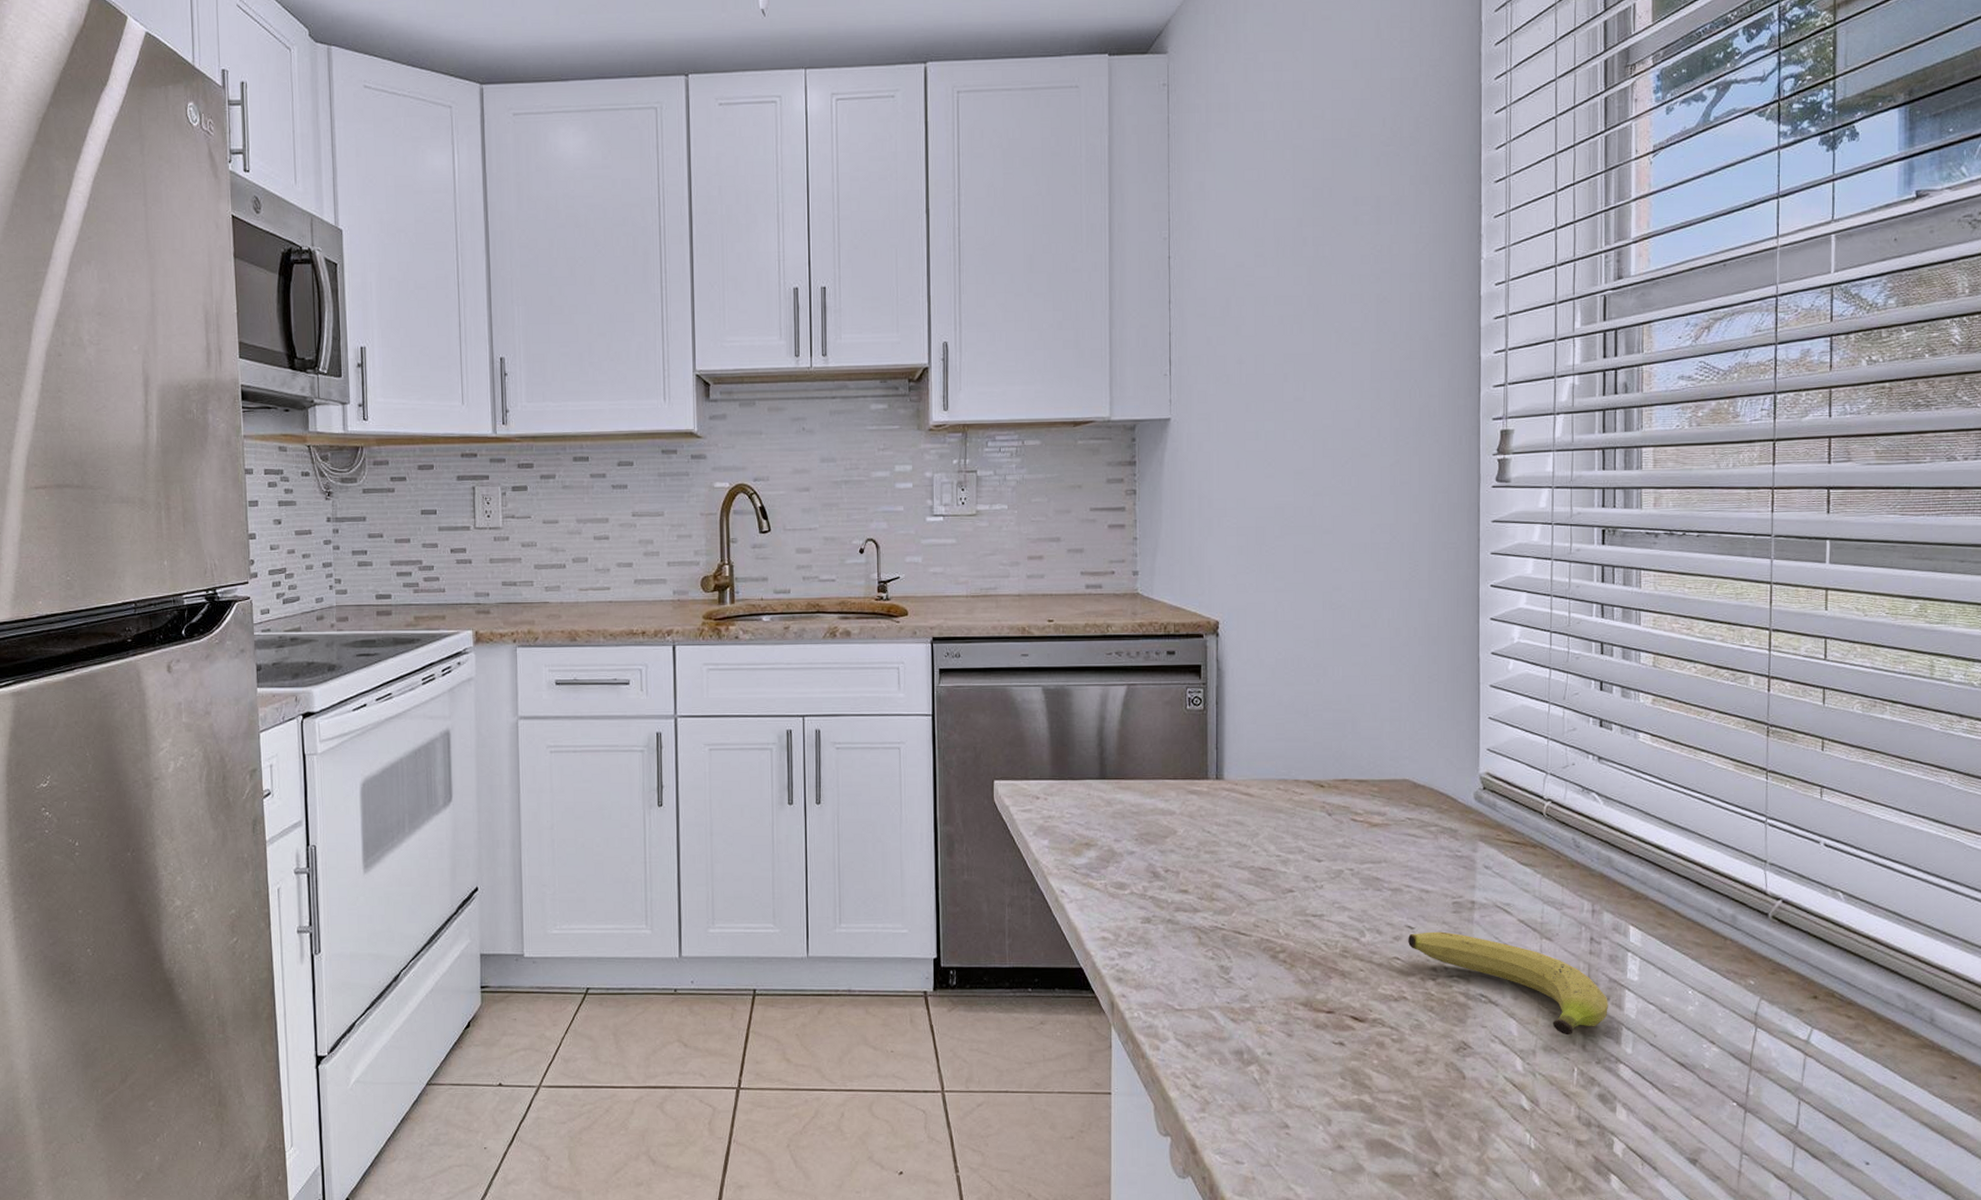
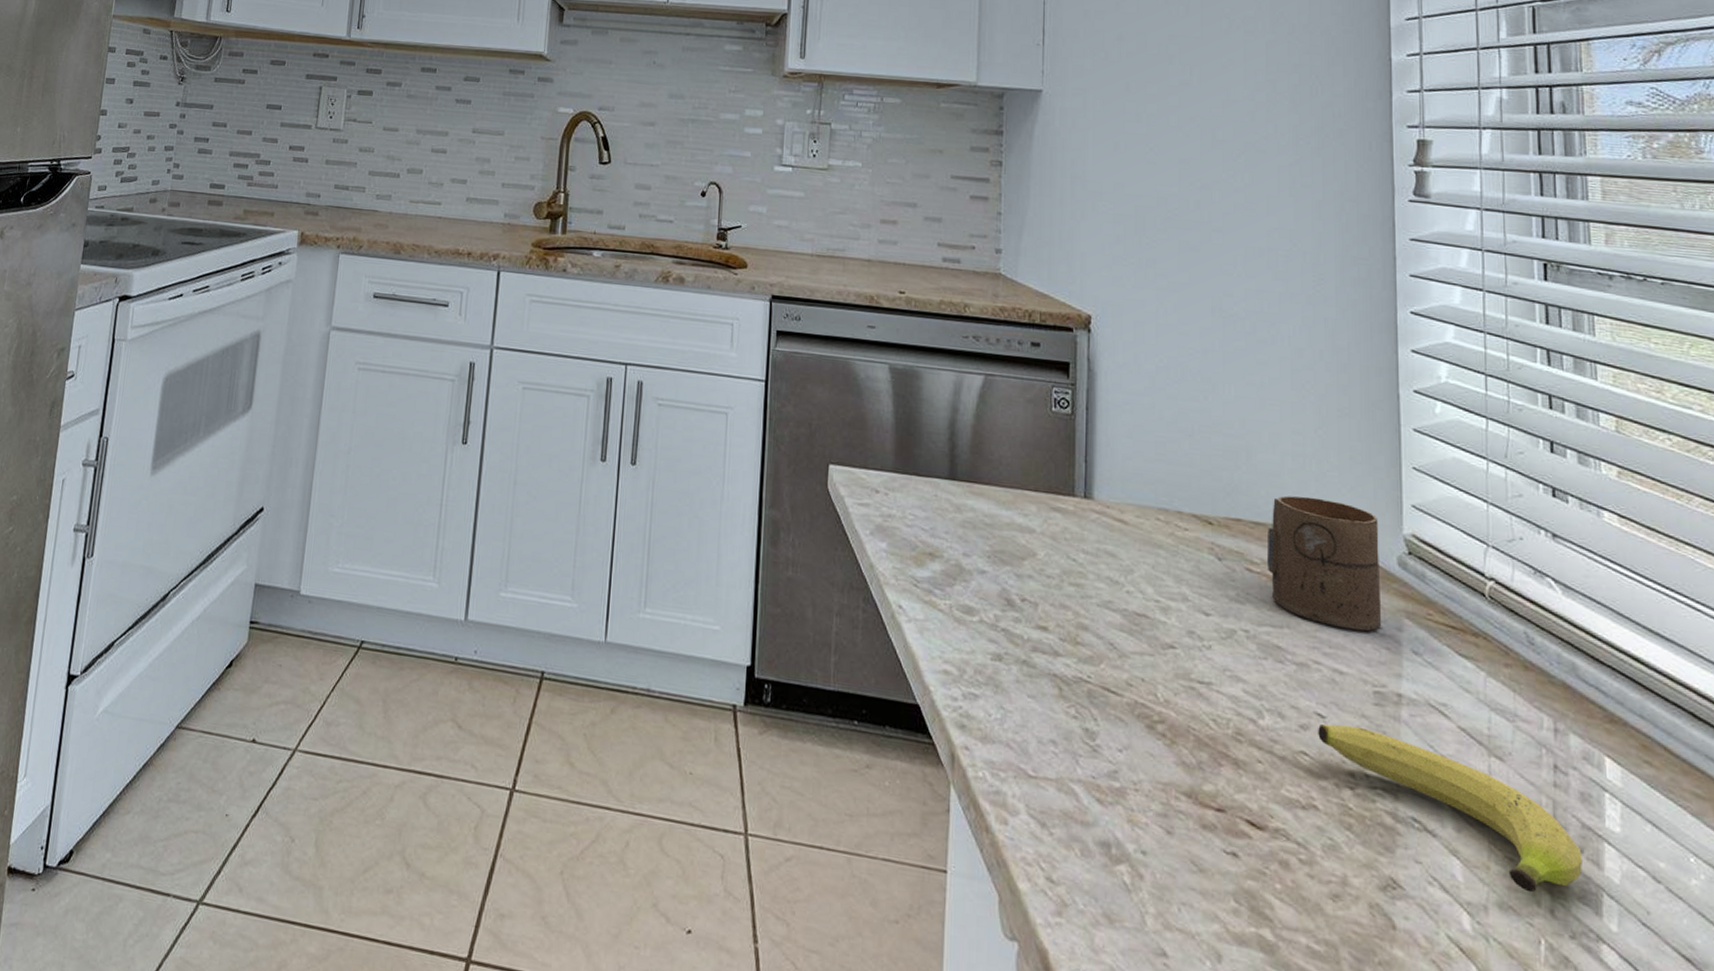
cup: none [1368,753,1461,856] -> present [1266,495,1382,632]

